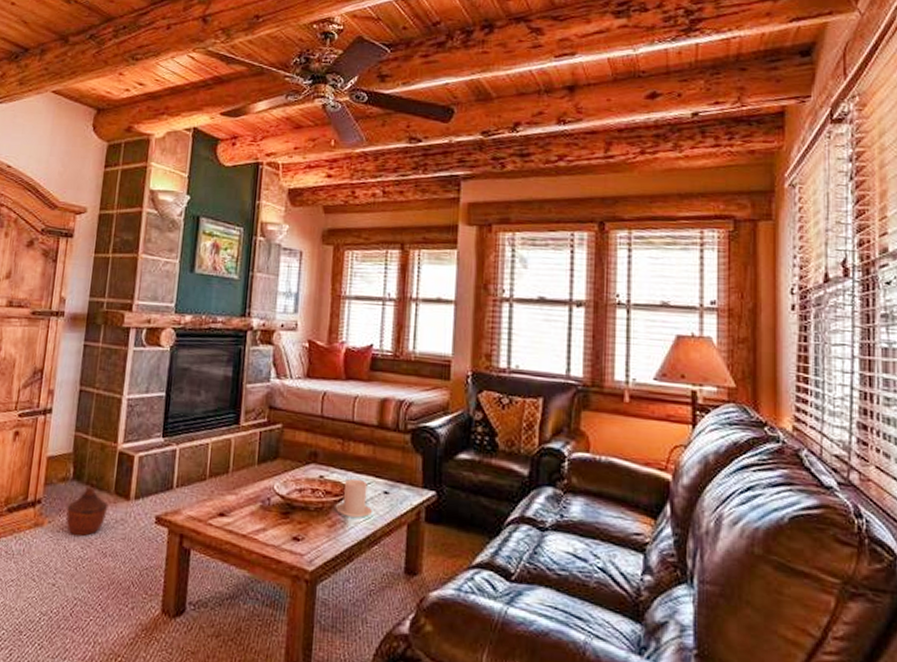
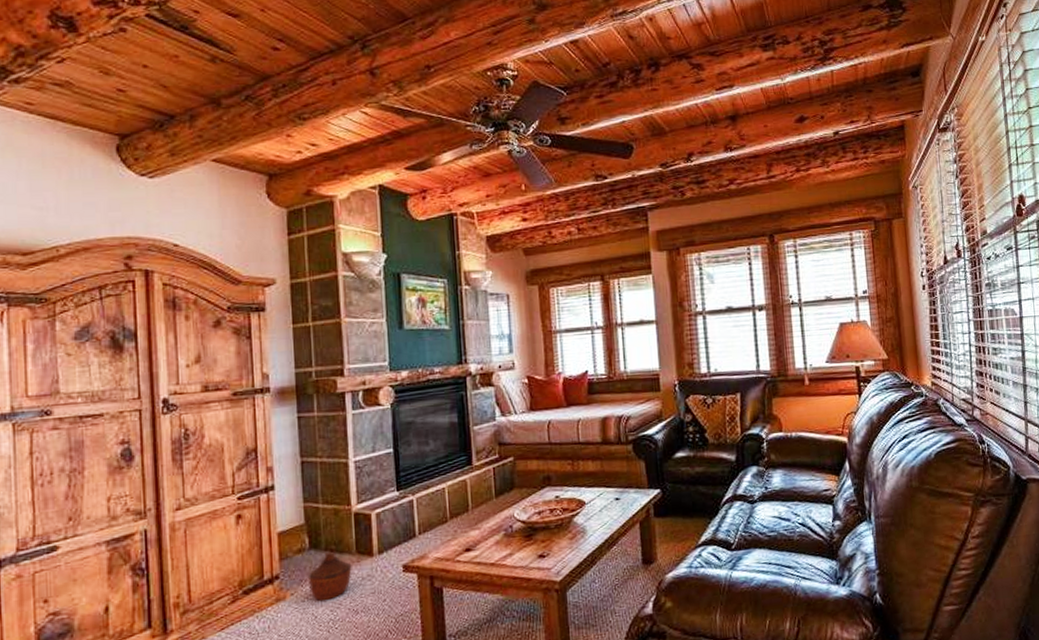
candle: present [336,478,373,518] -> none [574,492,608,527]

